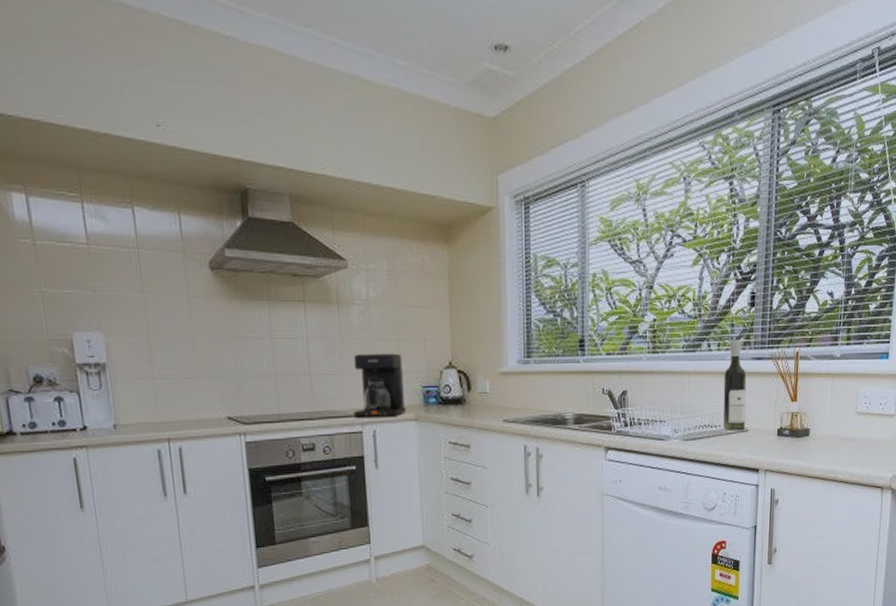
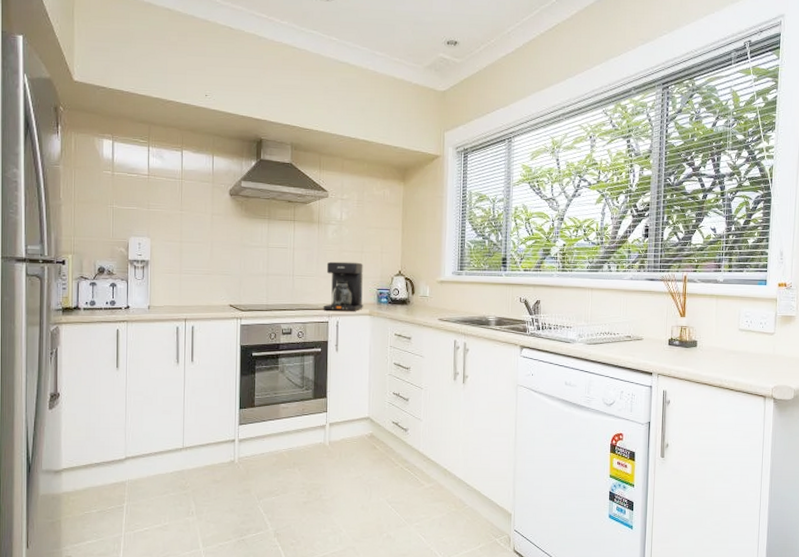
bottle: present [723,340,747,431] -> none [621,263,641,339]

